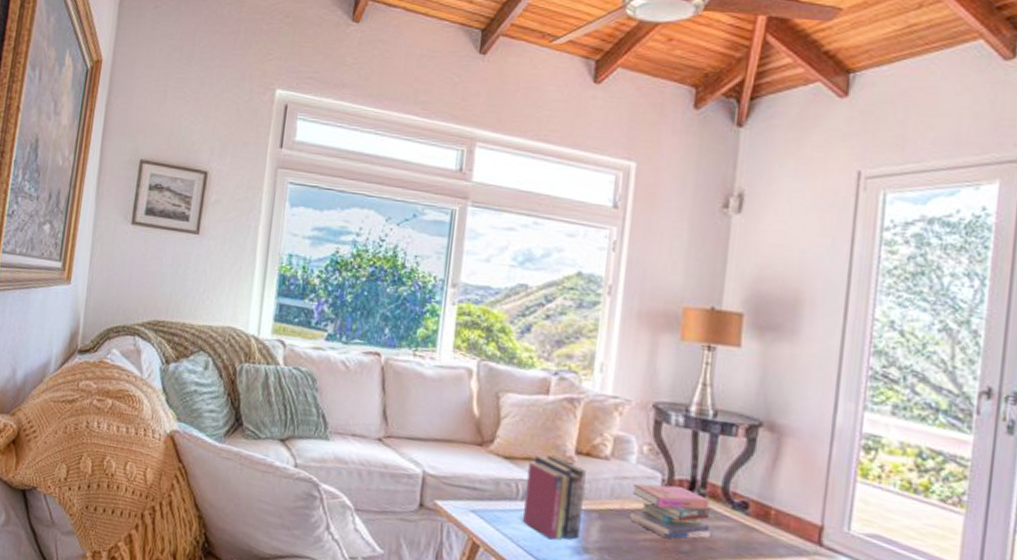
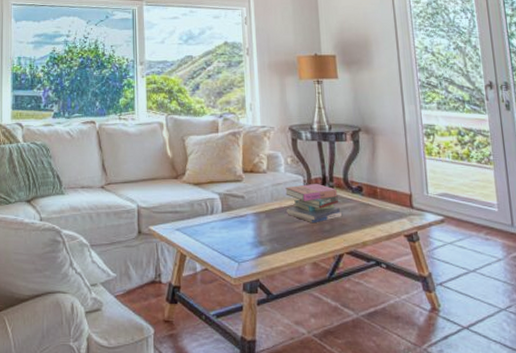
books: present [523,455,586,540] -> none [211,176,255,240]

